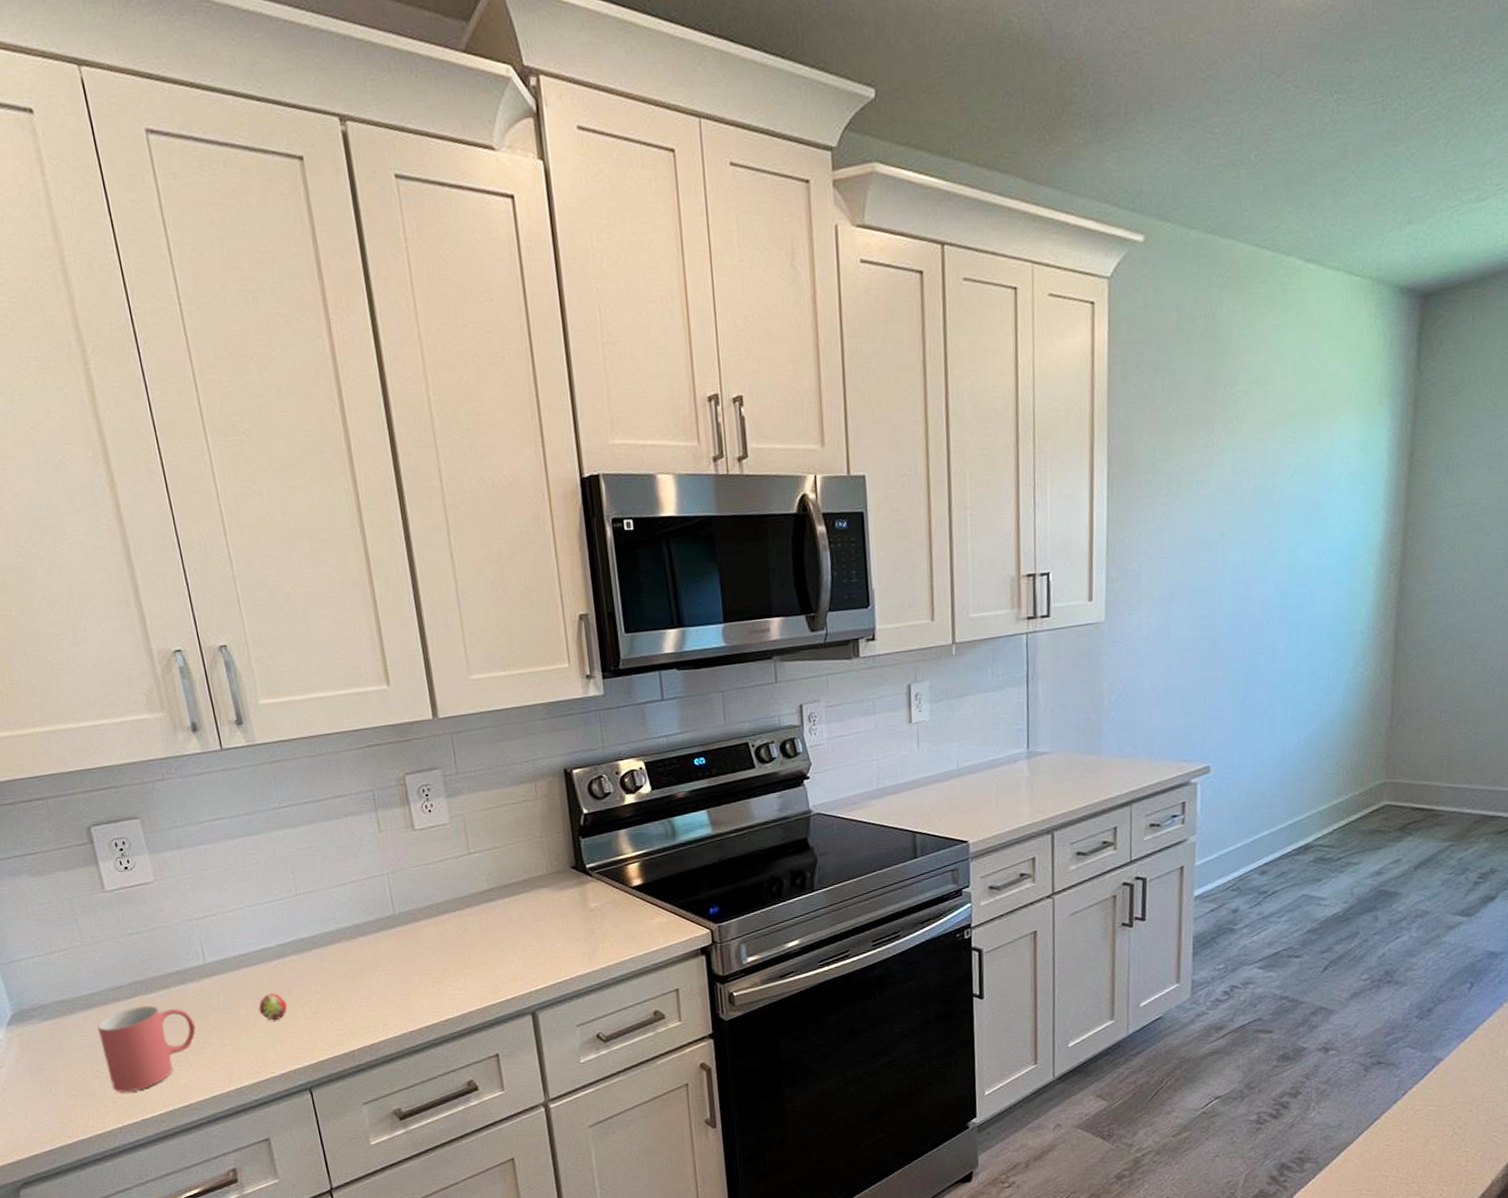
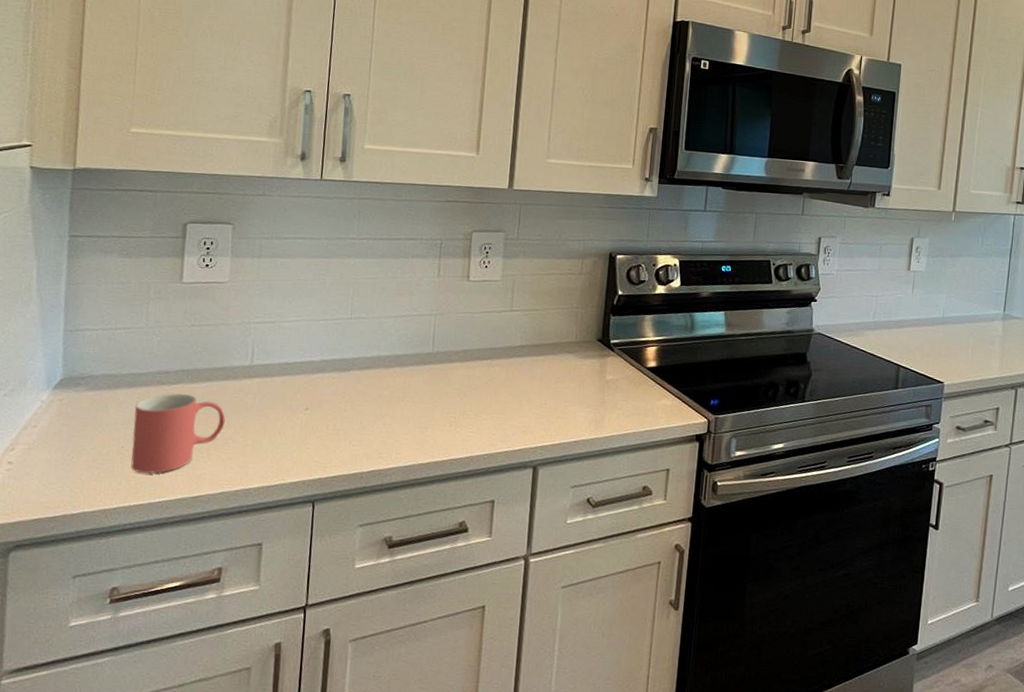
fruit: present [258,993,288,1021] -> none [287,404,315,430]

